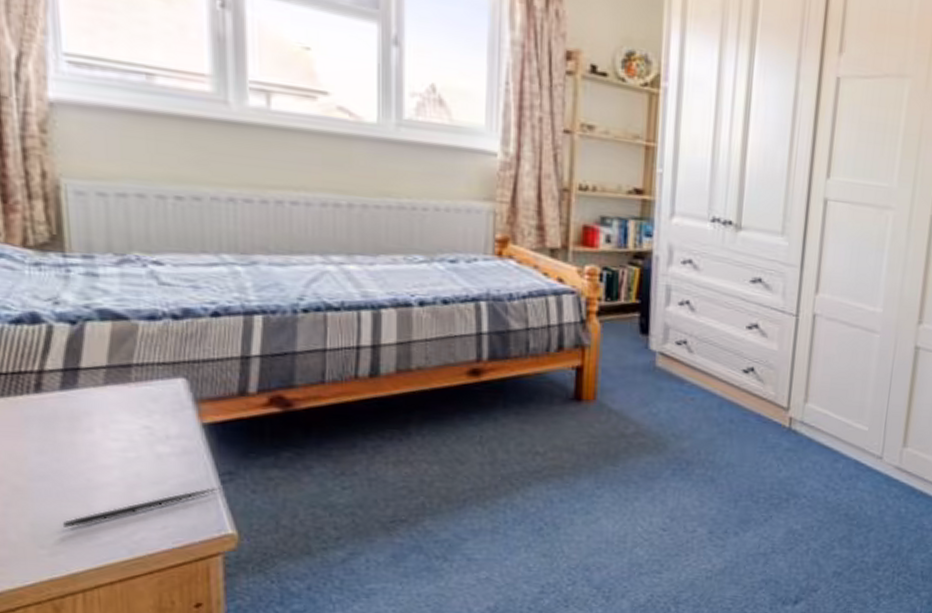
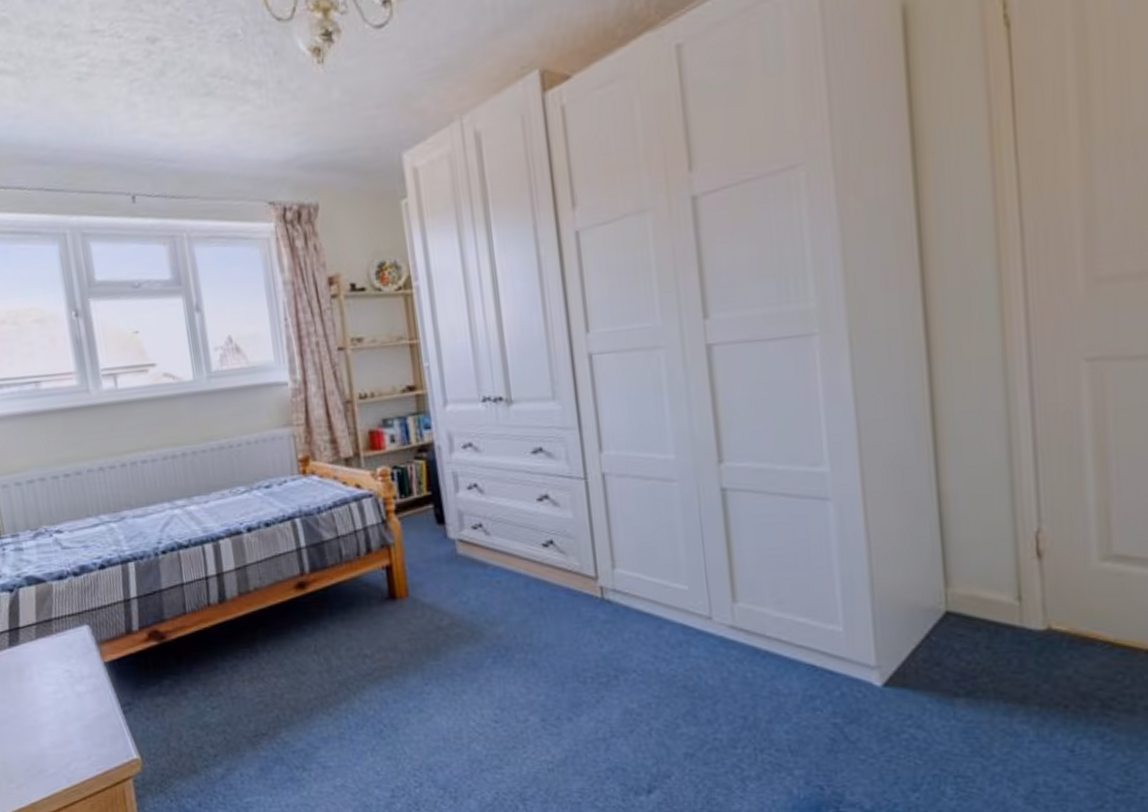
pen: present [63,486,221,528] -> none [22,717,124,763]

